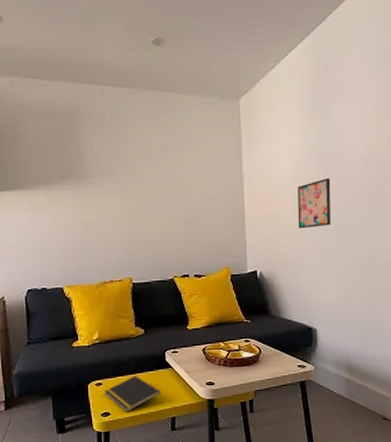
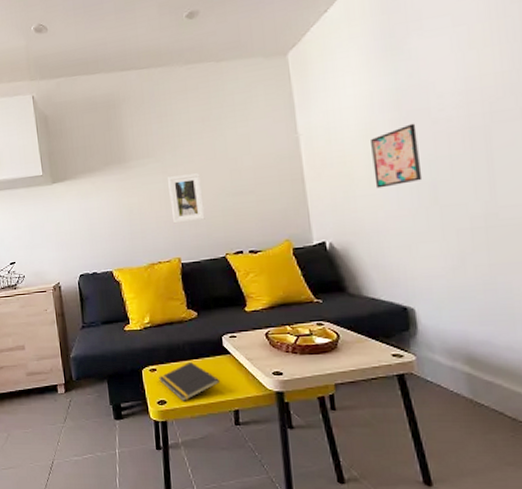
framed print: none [125,198,157,245] -> present [168,173,205,224]

